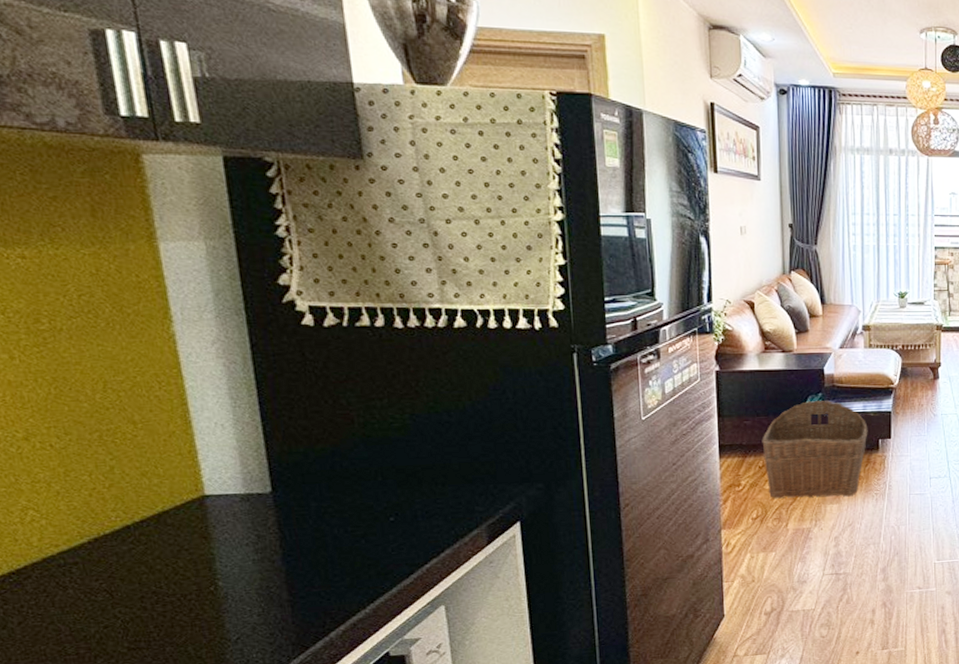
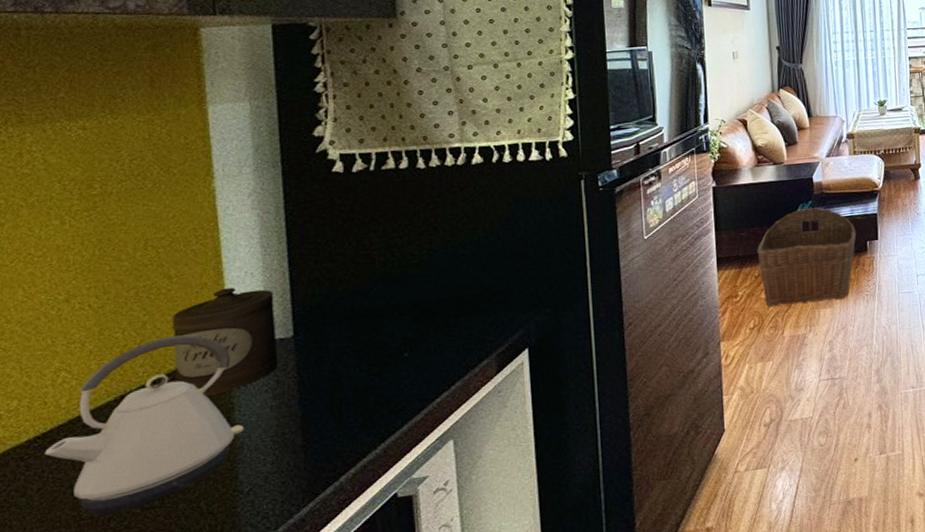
kettle: none [21,482,228,652] -> present [44,334,245,516]
canister: none [141,437,257,545] -> present [172,287,278,397]

